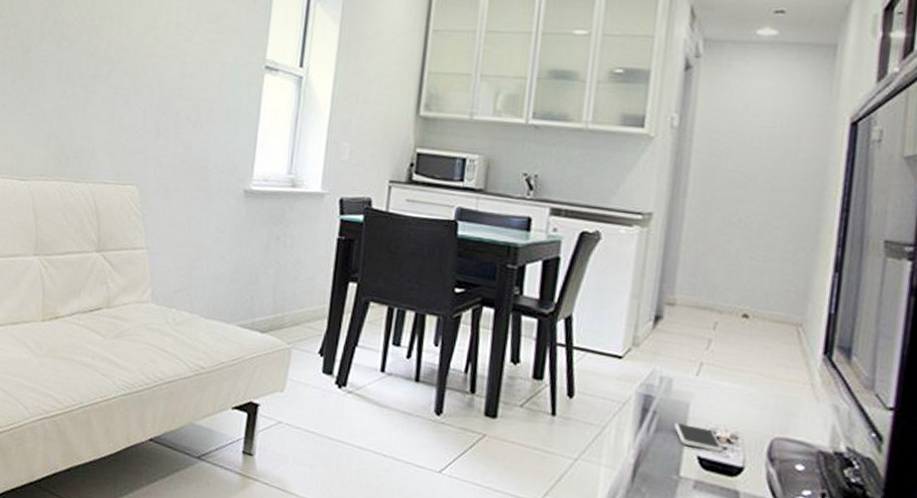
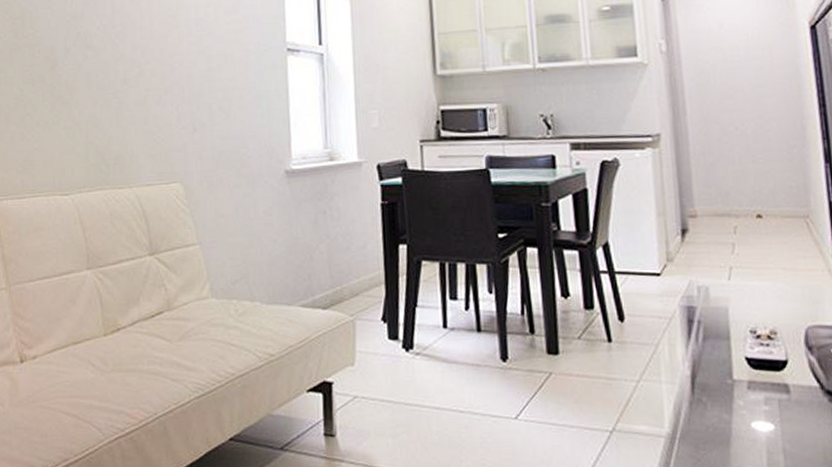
smartphone: present [675,423,722,453] -> none [719,328,765,350]

